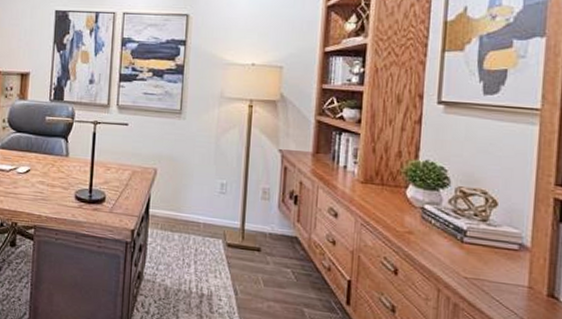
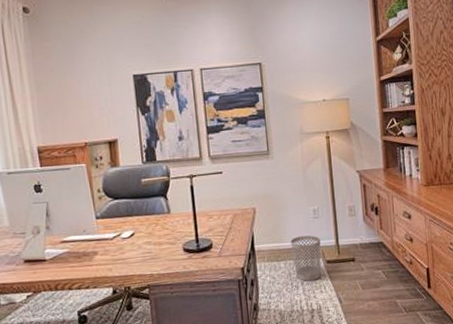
wastebasket: none [189,209,223,262] -> present [290,235,321,281]

